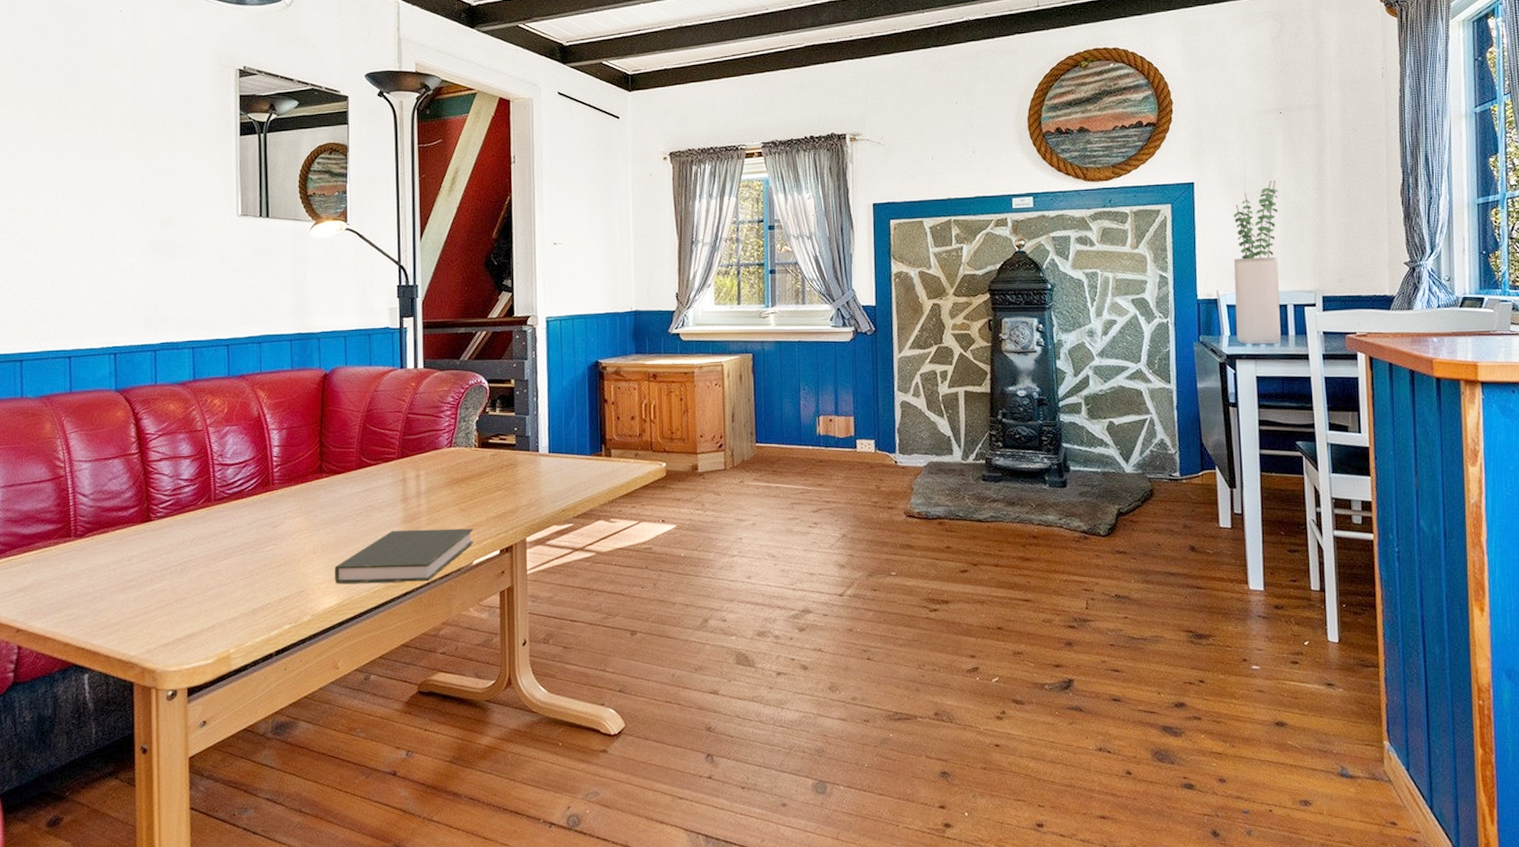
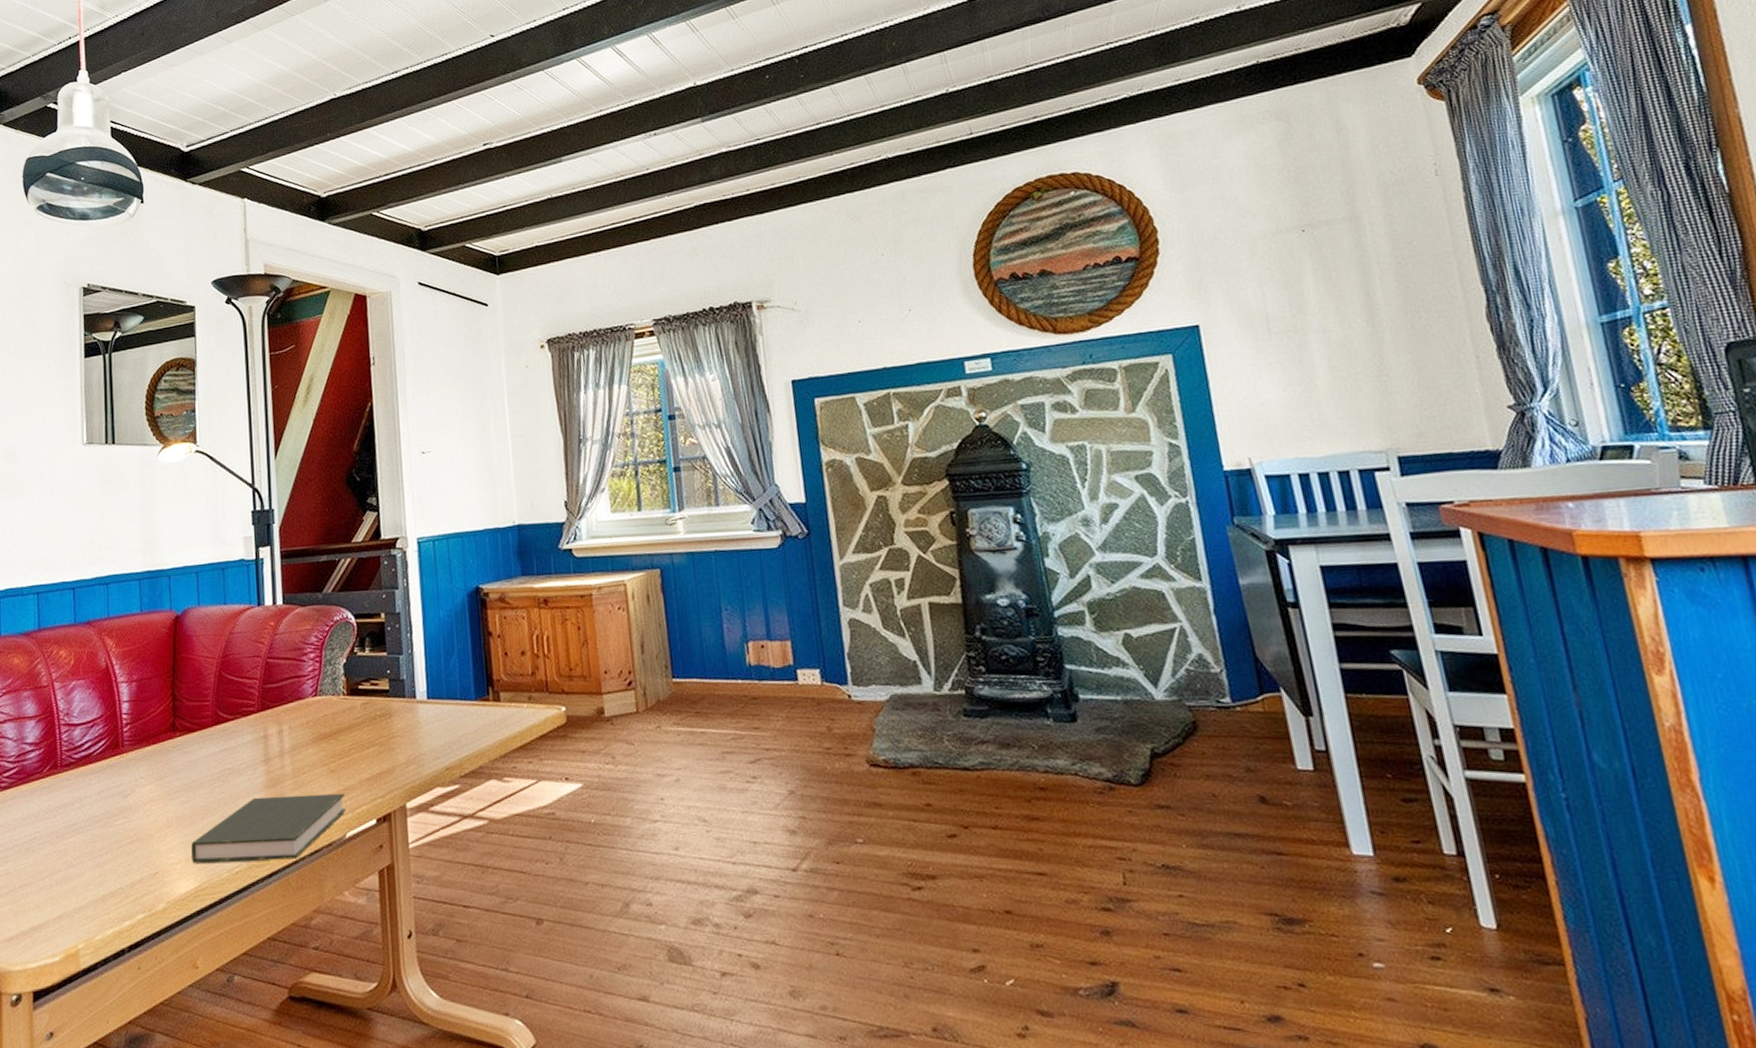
vase: present [1233,181,1281,345] -> none [1257,315,1347,526]

